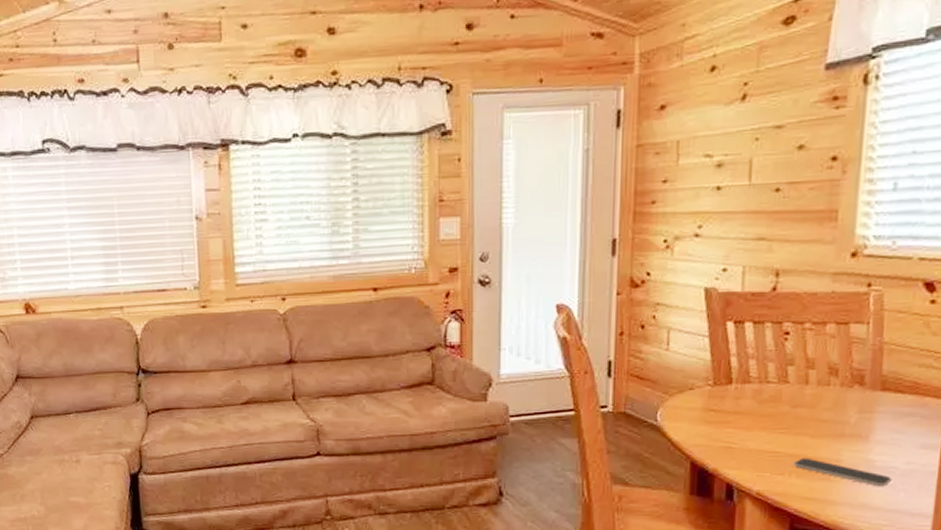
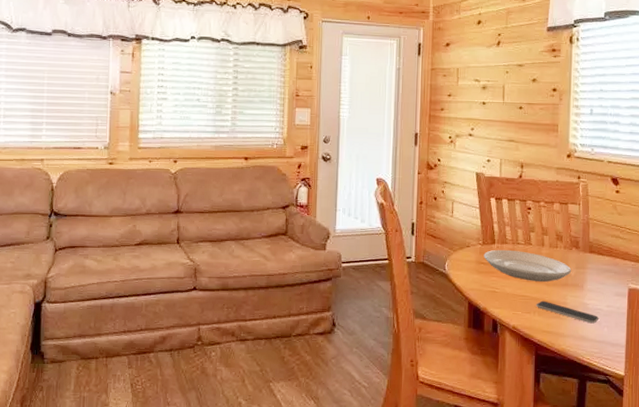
plate: none [714,391,852,432] -> present [484,249,572,282]

